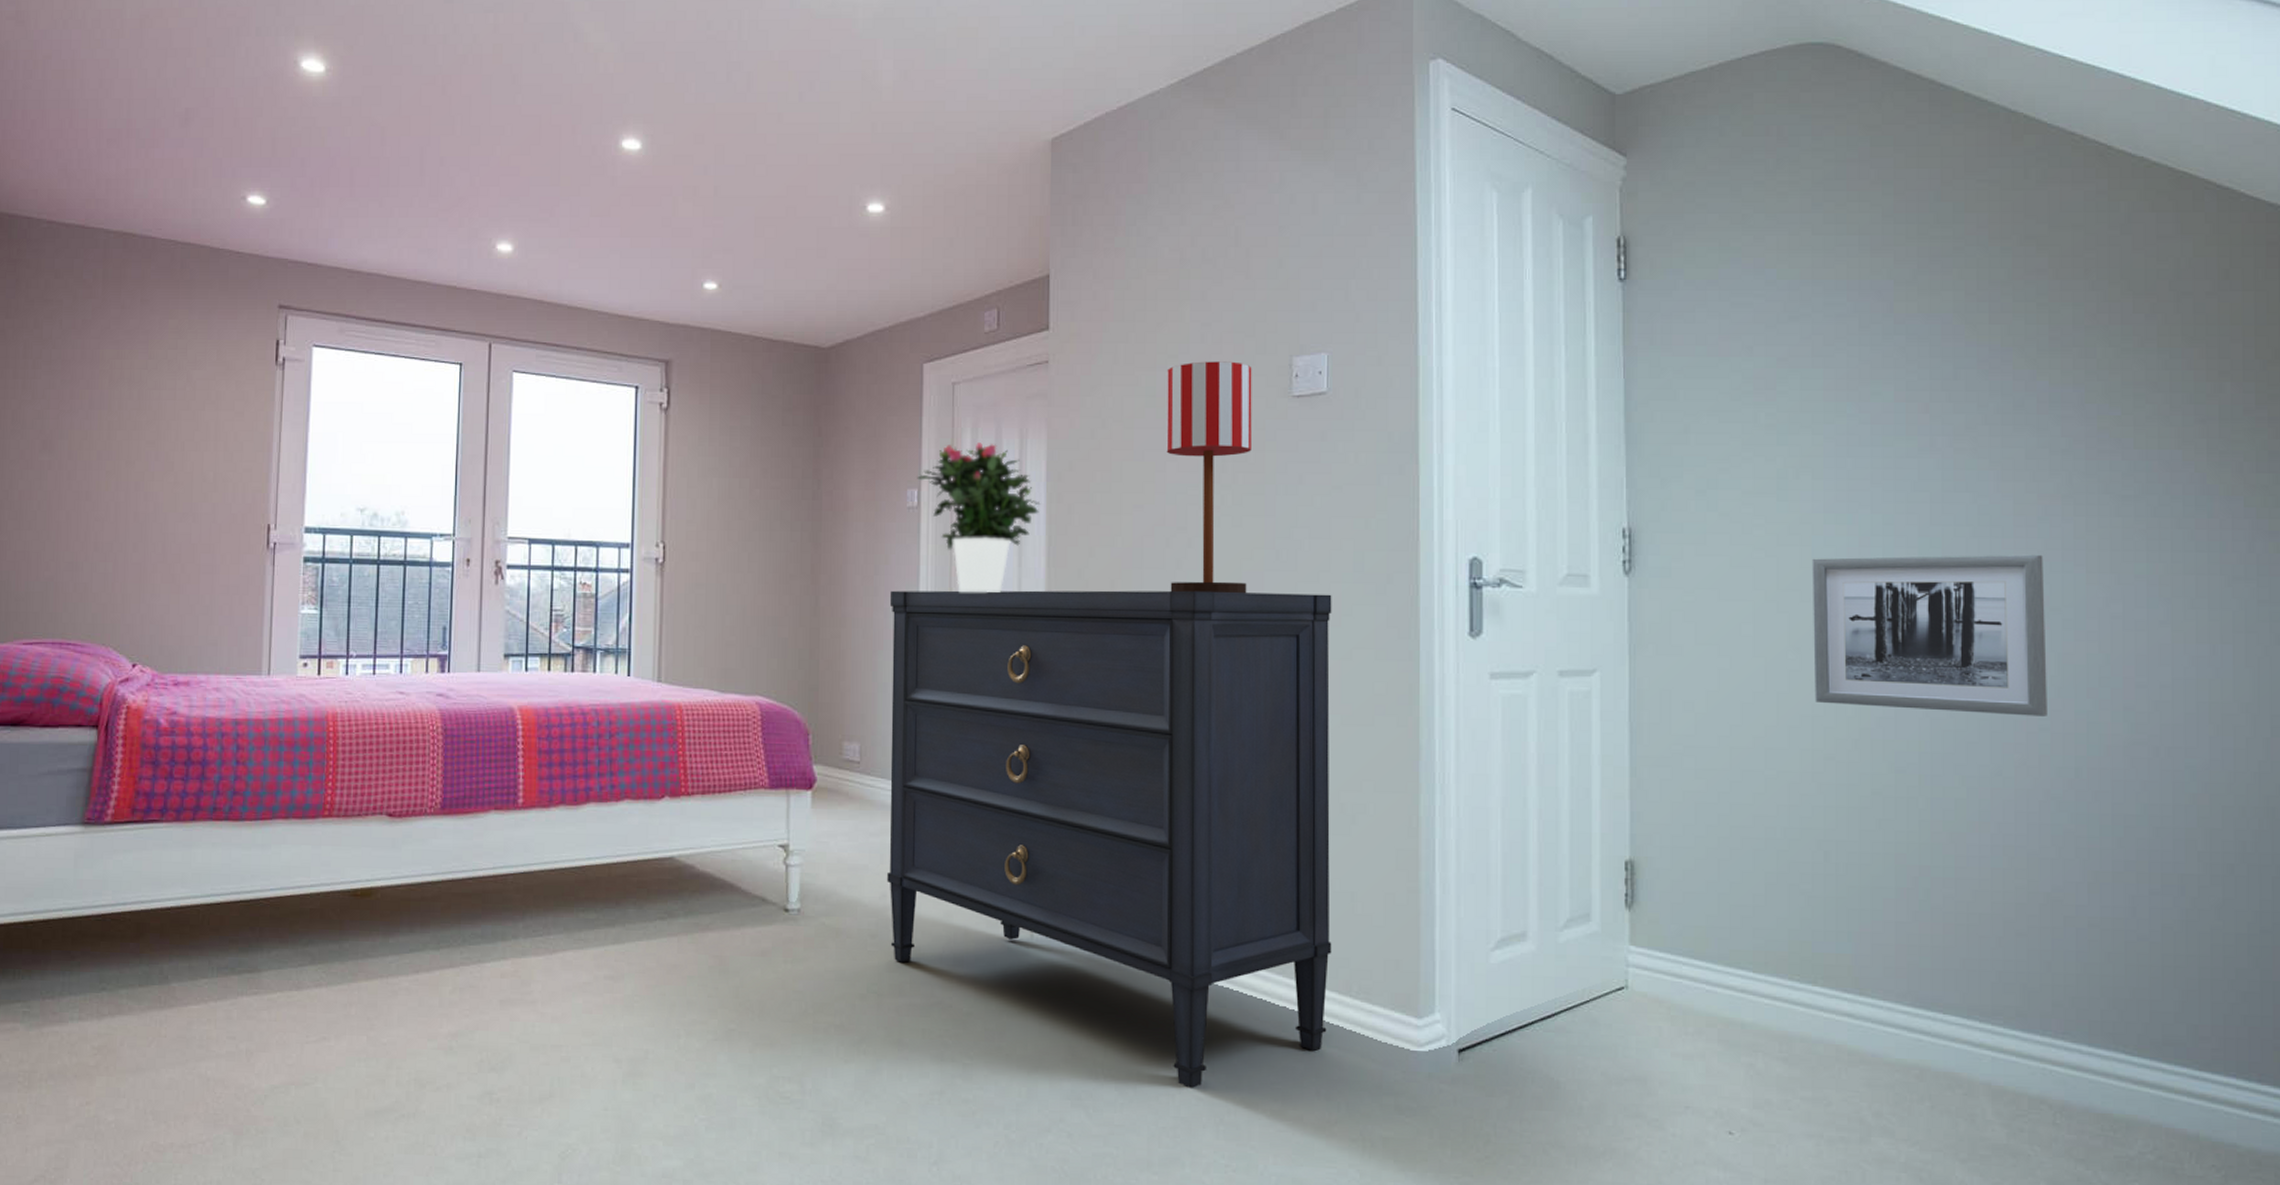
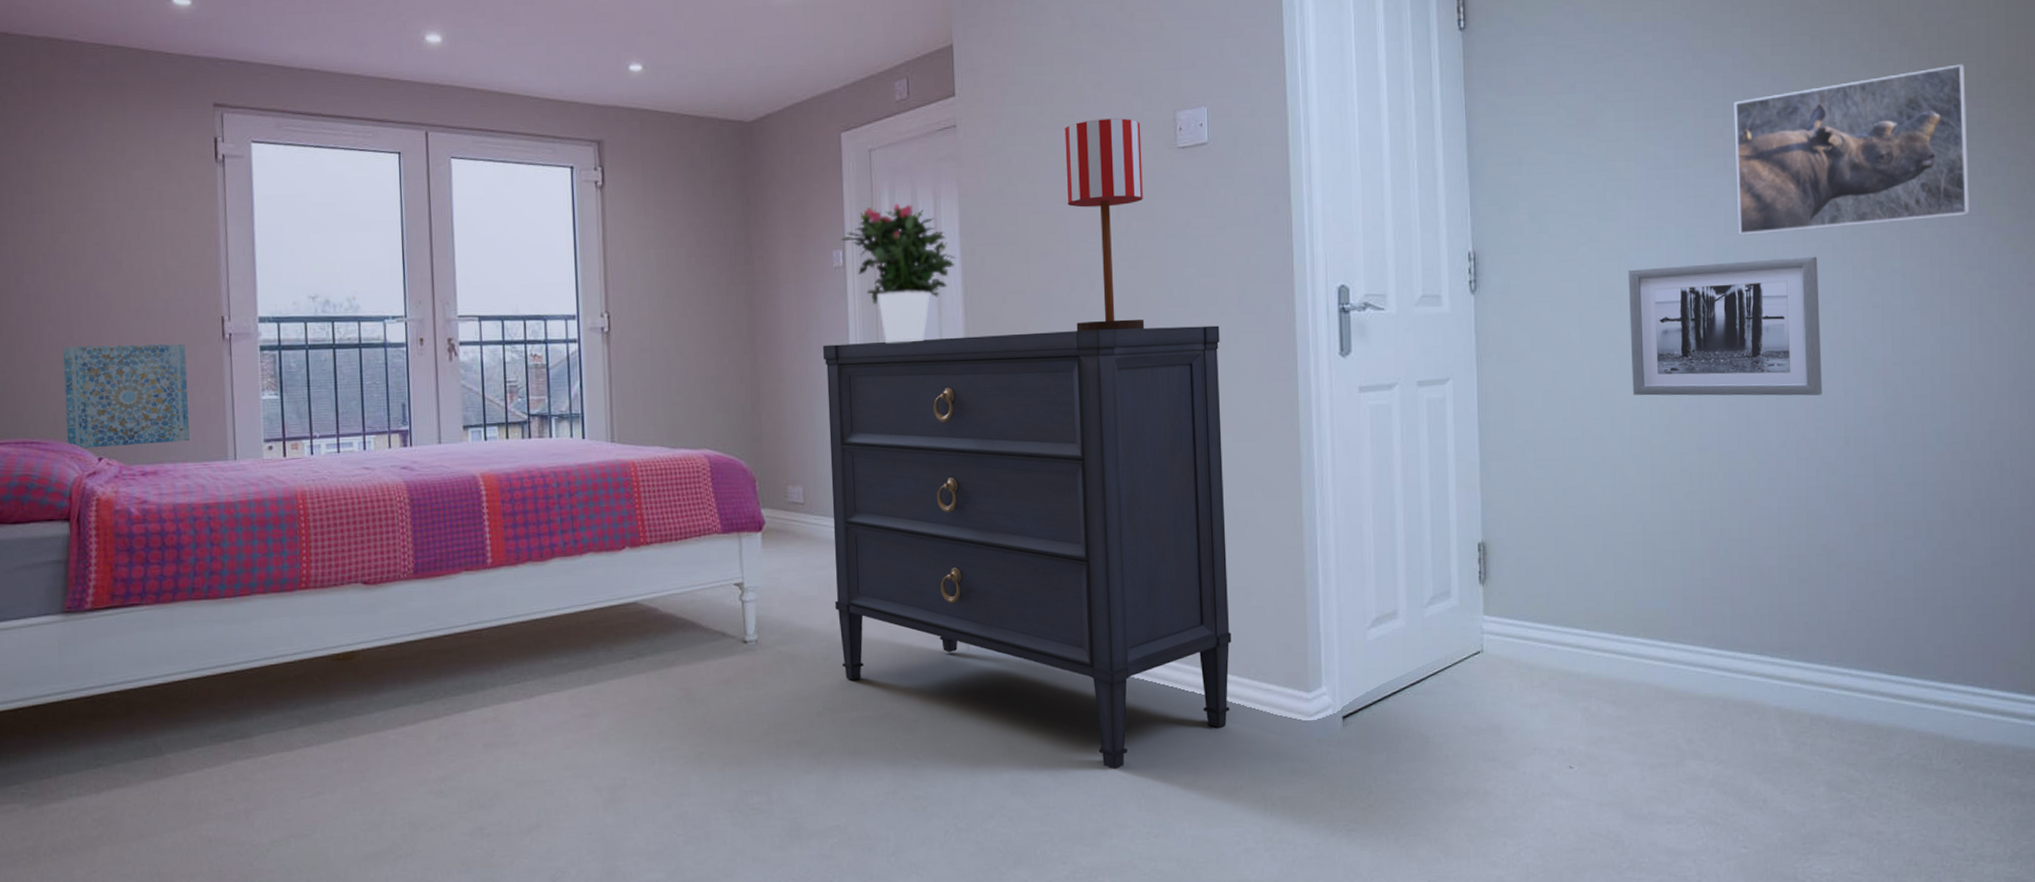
wall art: none [102,547,229,654] -> present [62,343,190,448]
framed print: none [1943,342,2233,527] -> present [1734,64,1970,236]

